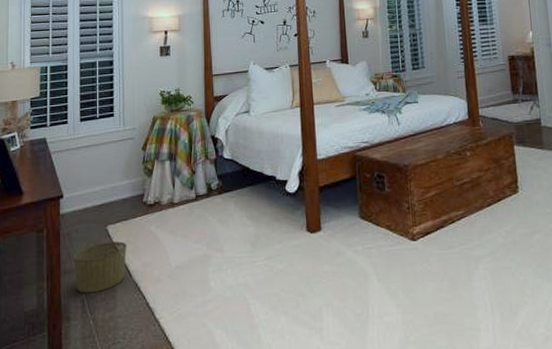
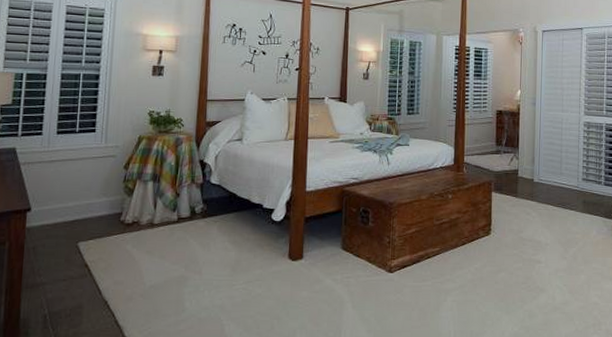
basket: present [73,240,127,293] -> none [36,256,99,309]

